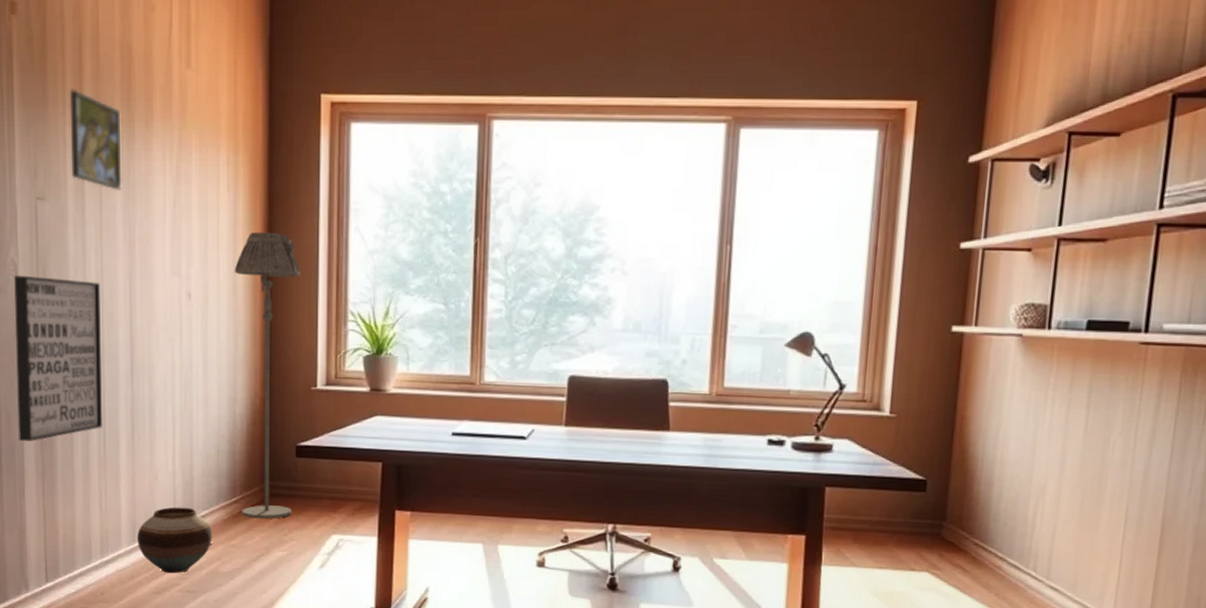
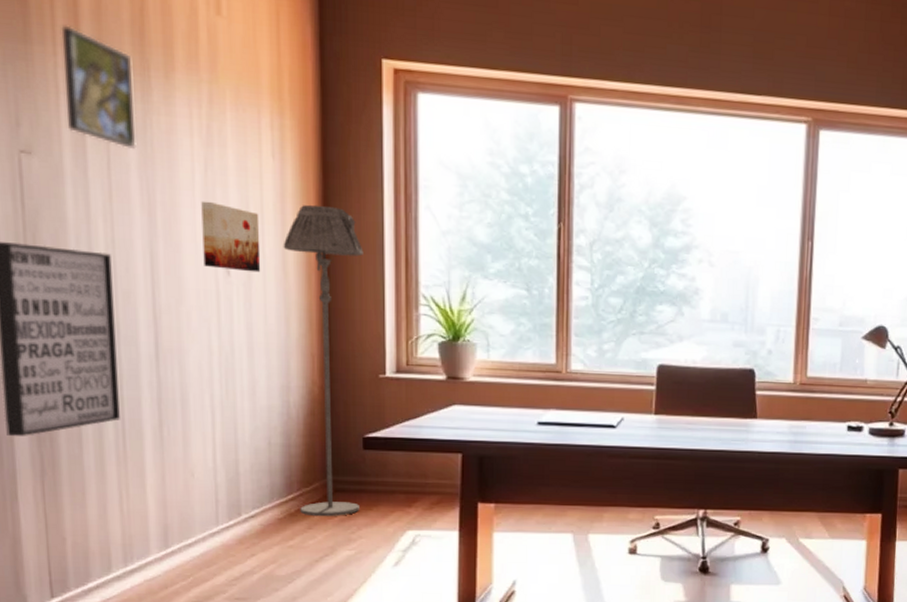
vase: present [137,507,212,574] -> none [170,506,265,580]
wall art: none [170,233,216,295] -> present [201,201,261,273]

